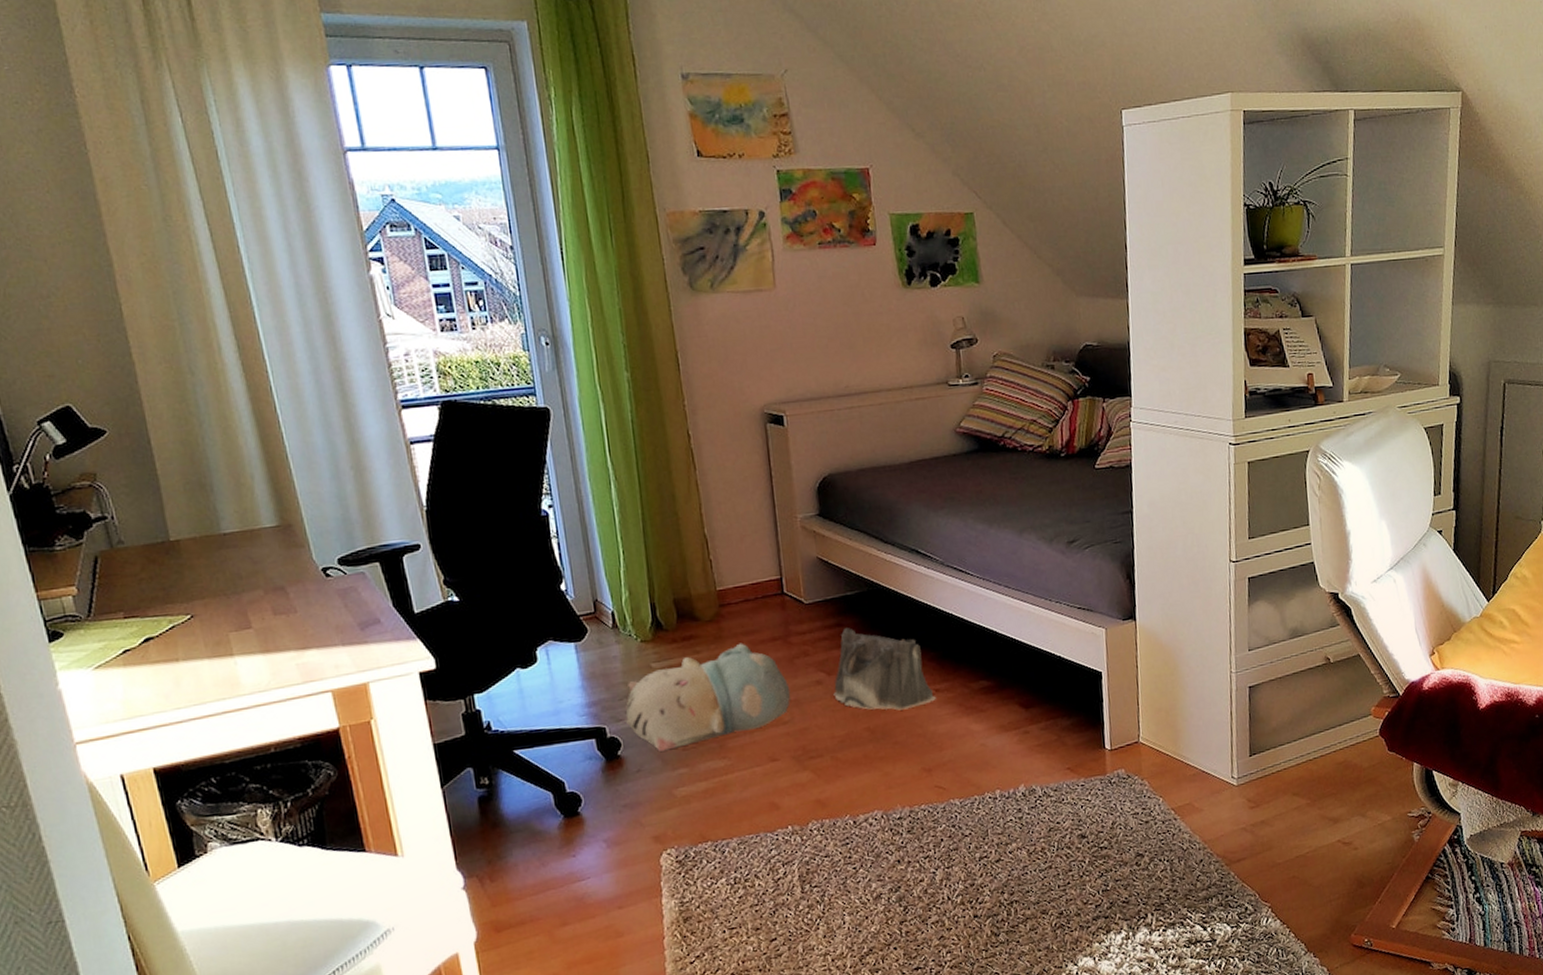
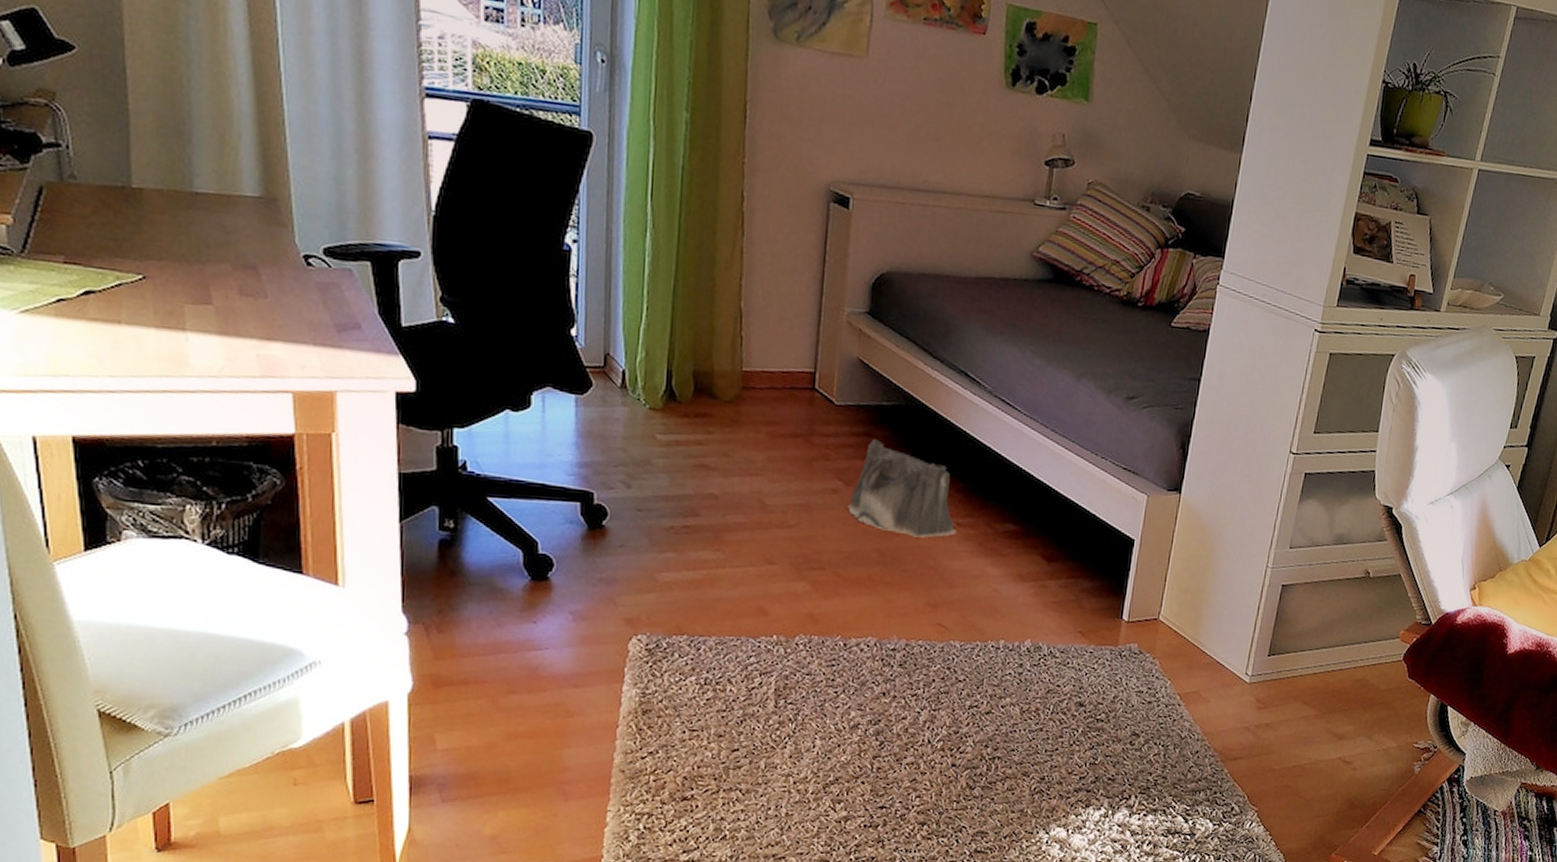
plush toy: present [626,643,791,751] -> none [618,432,803,531]

